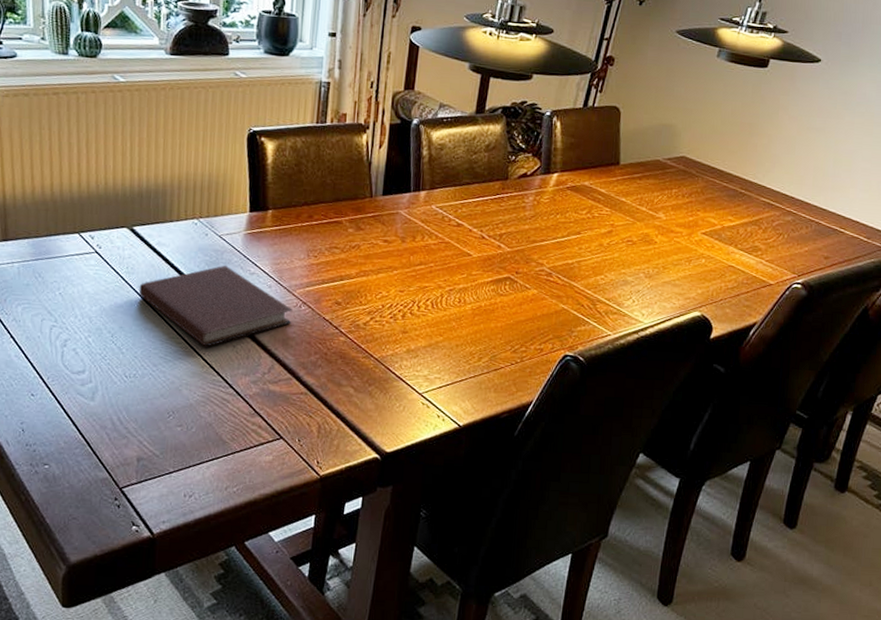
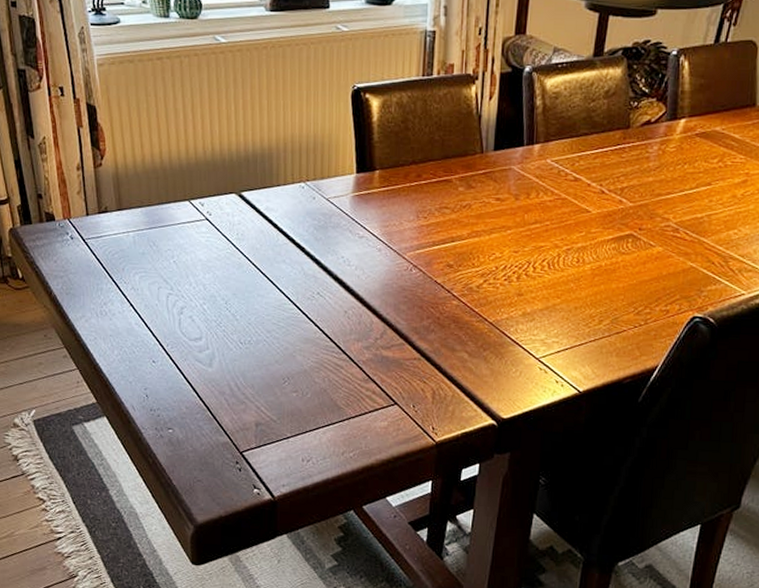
notebook: present [139,265,293,347] -> none [249,228,403,313]

